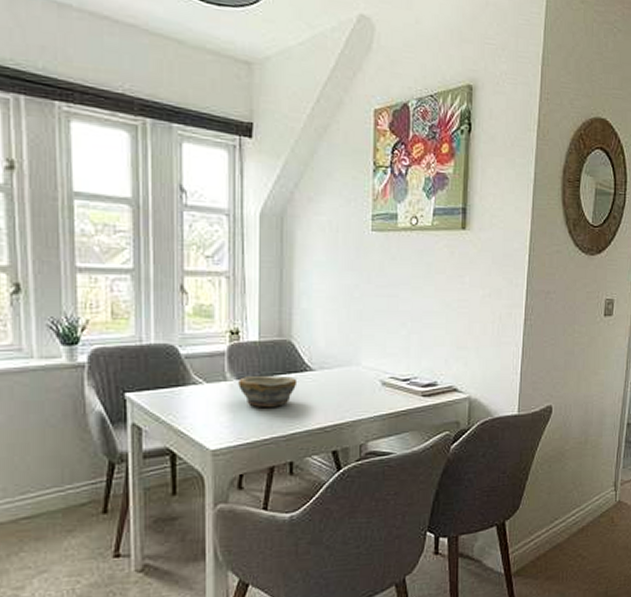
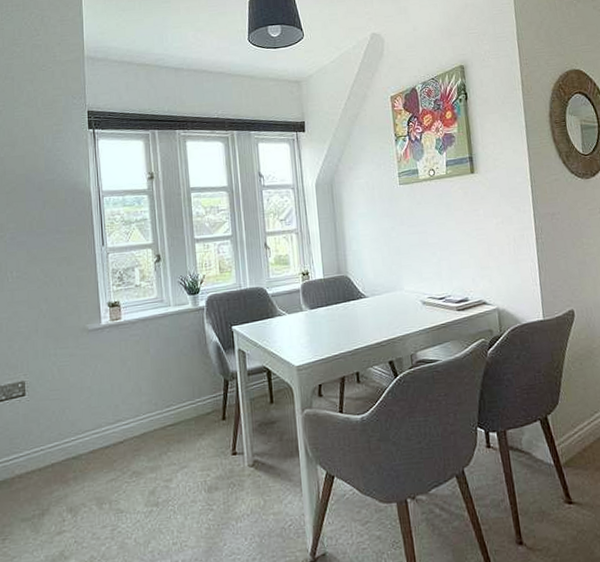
bowl: present [238,375,298,407] -> none [311,303,356,330]

